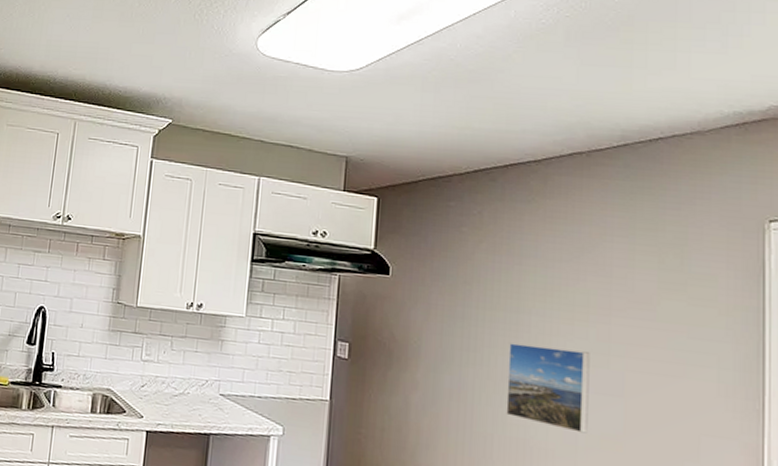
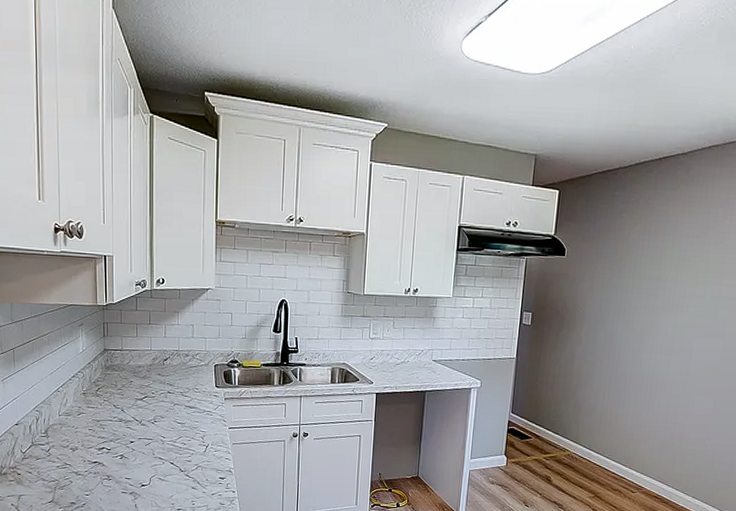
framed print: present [506,343,590,434] -> none [642,304,705,367]

